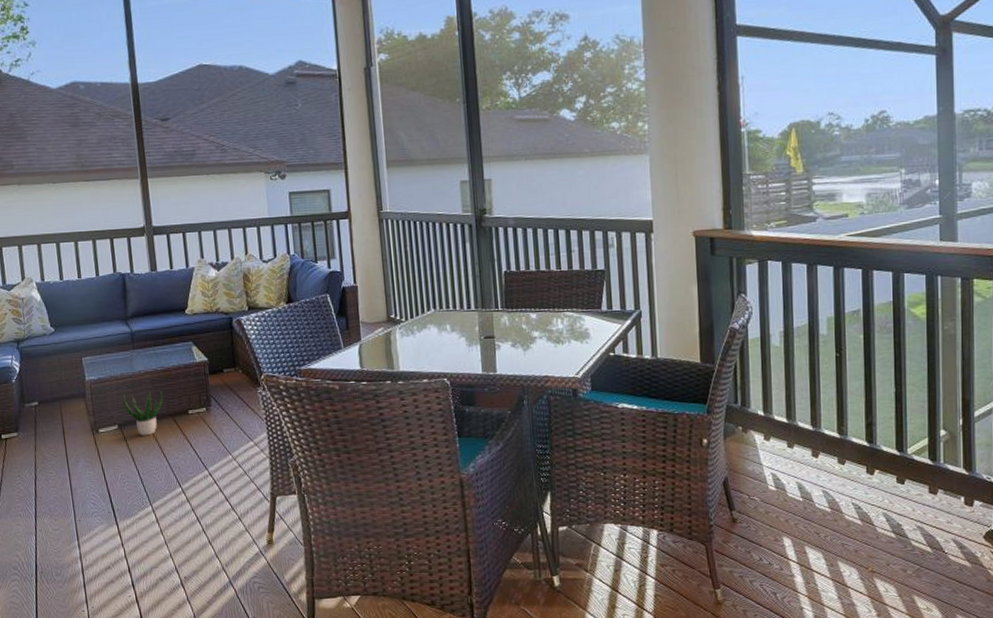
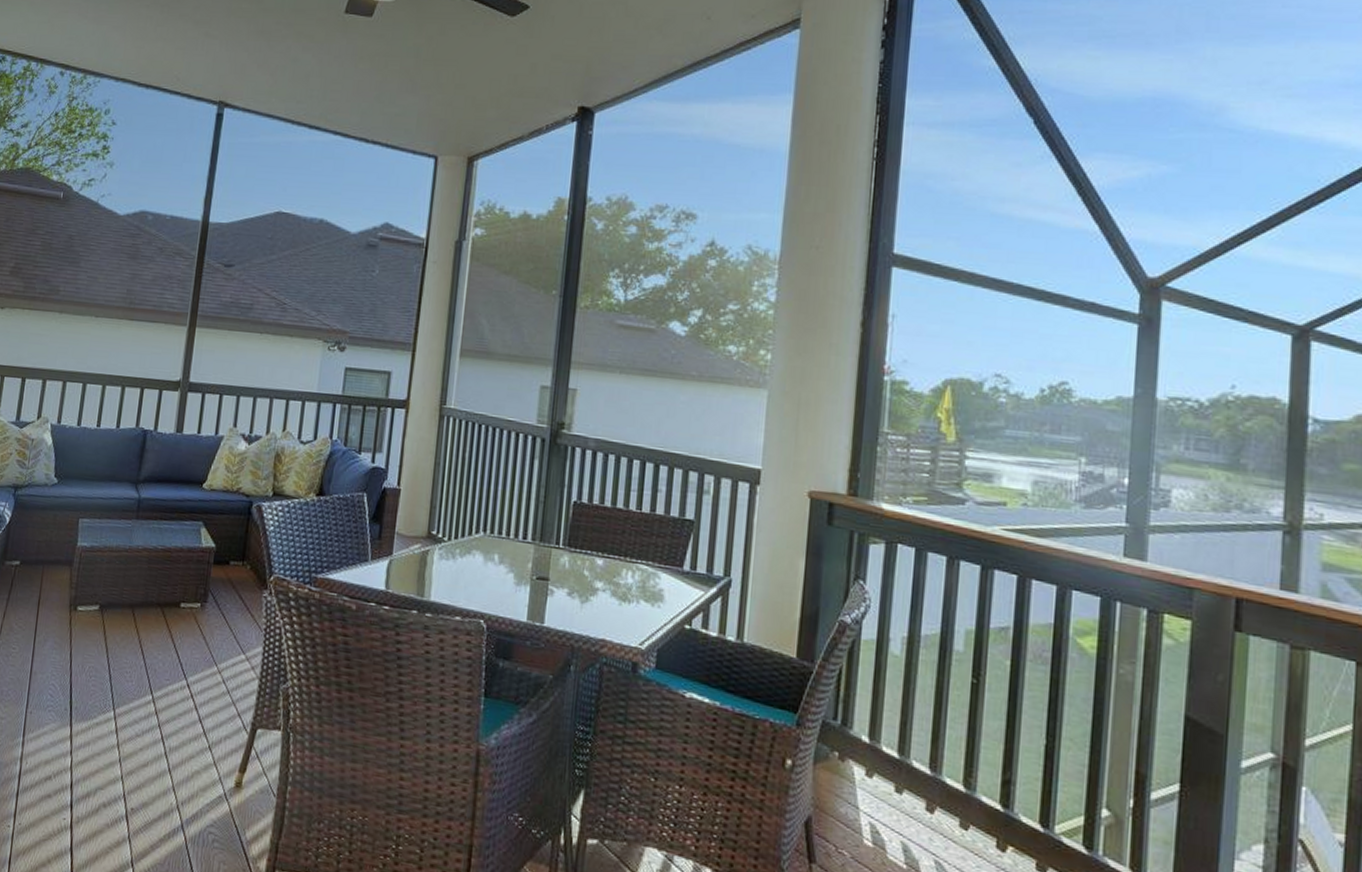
potted plant: present [122,391,164,436] -> none [111,568,158,625]

